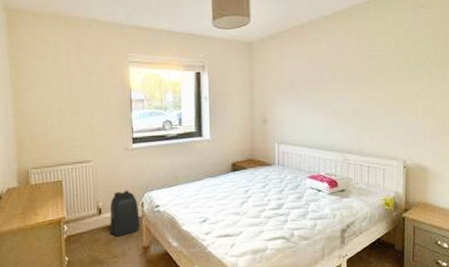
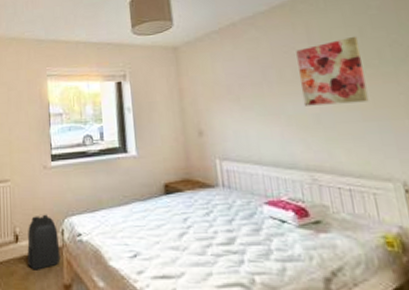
wall art: none [346,44,394,101] -> present [296,36,369,106]

